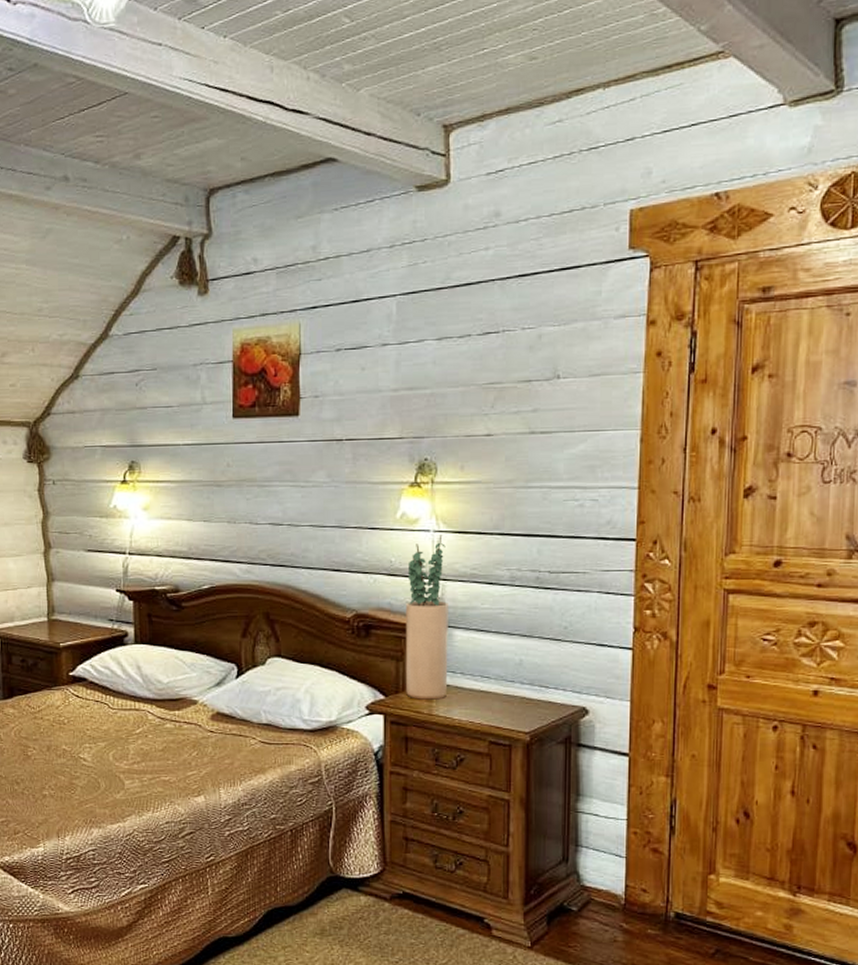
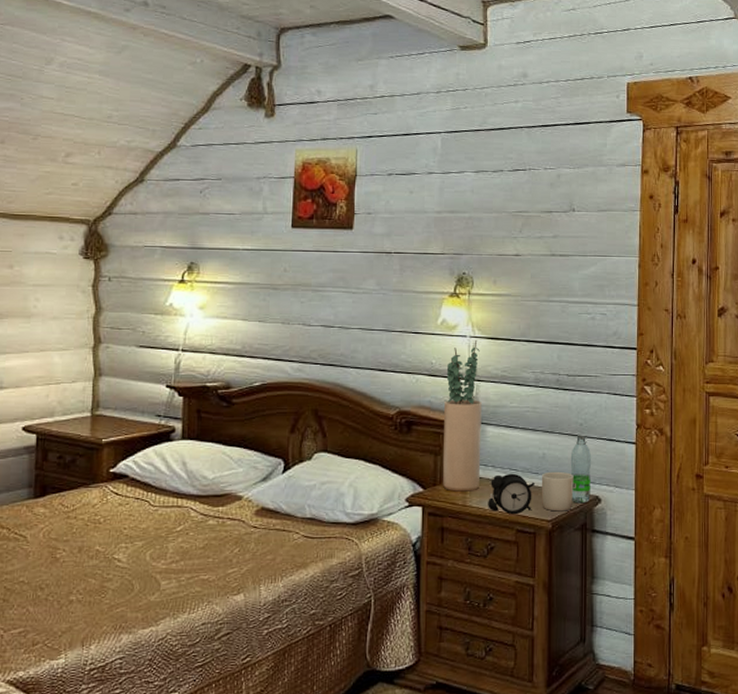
alarm clock: none [456,681,510,726] -> present [488,473,535,515]
mug: none [517,679,556,723] -> present [541,471,574,512]
bottle: none [552,640,578,715] -> present [570,436,592,504]

